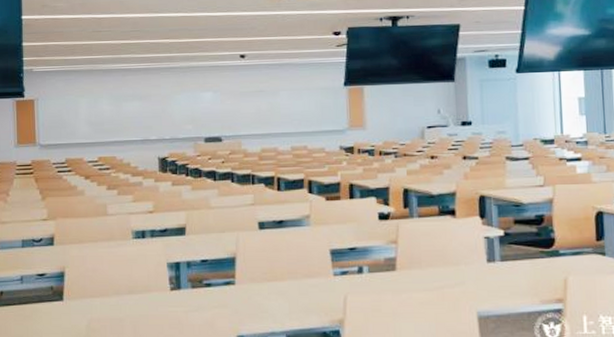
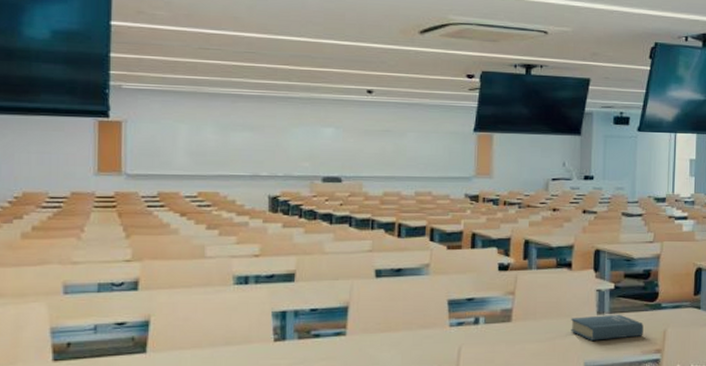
book: none [459,262,541,289] -> present [571,314,644,341]

